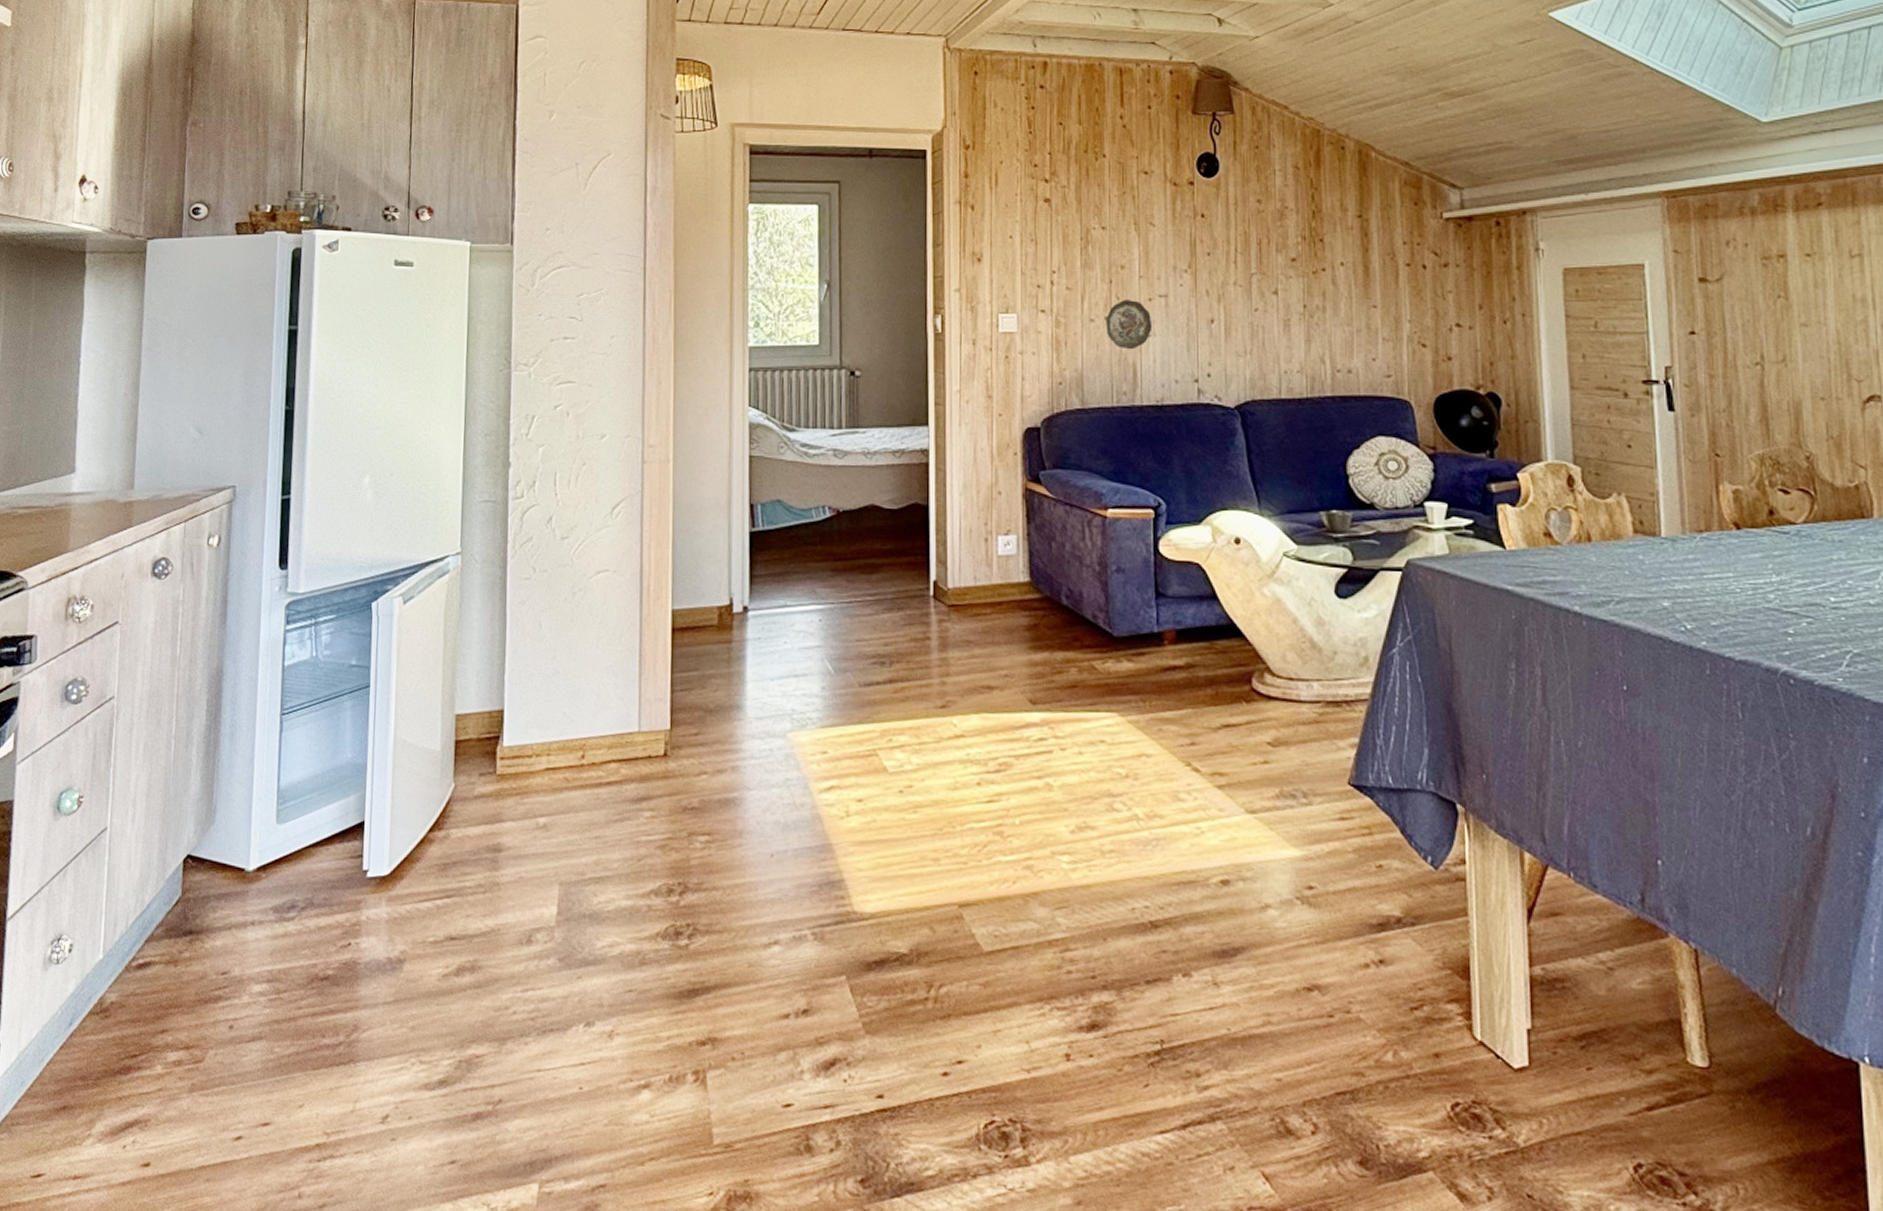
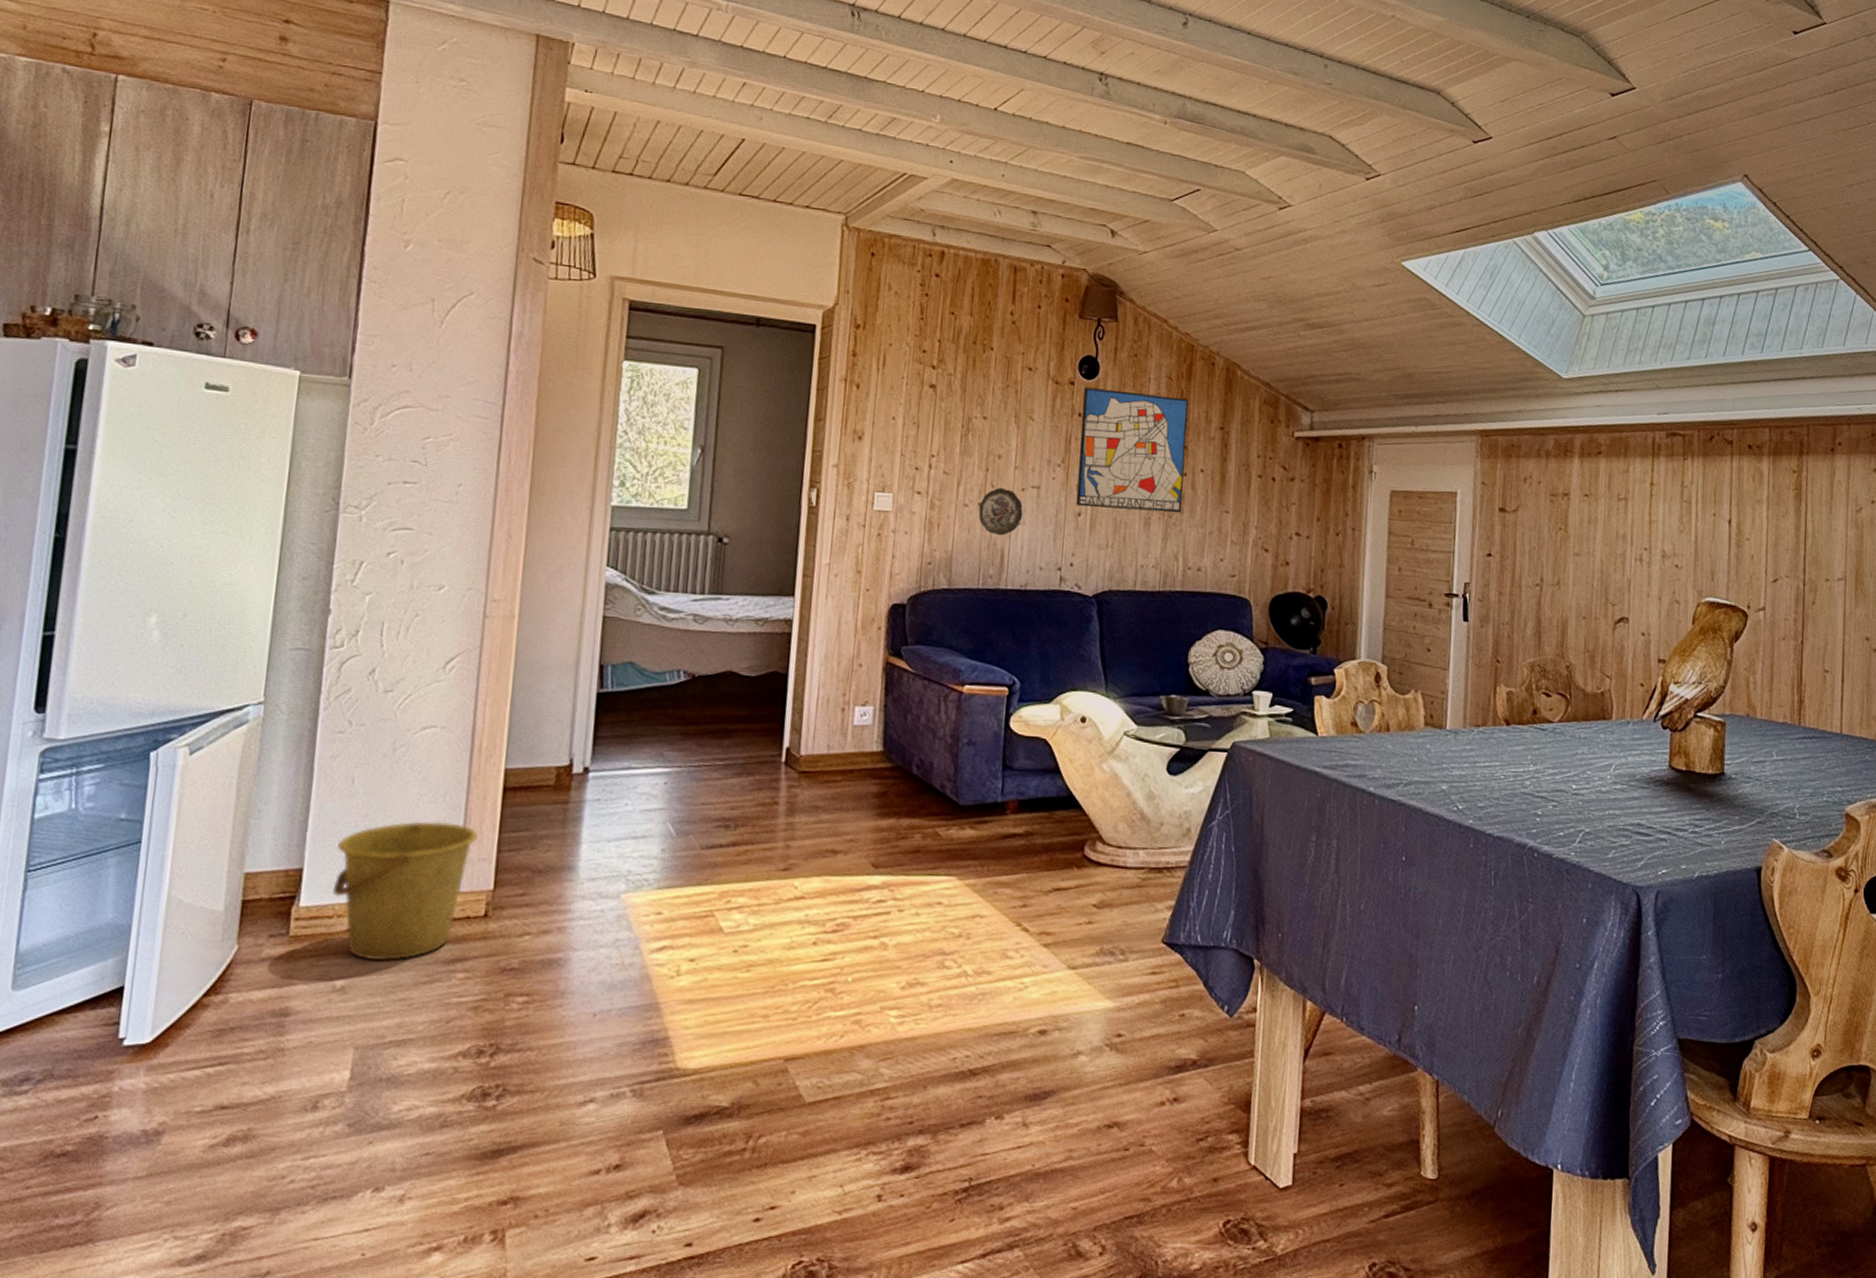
bucket: none [530,662,652,800] -> present [332,821,478,962]
wall art: none [1205,186,1324,313] -> present [1076,387,1188,514]

